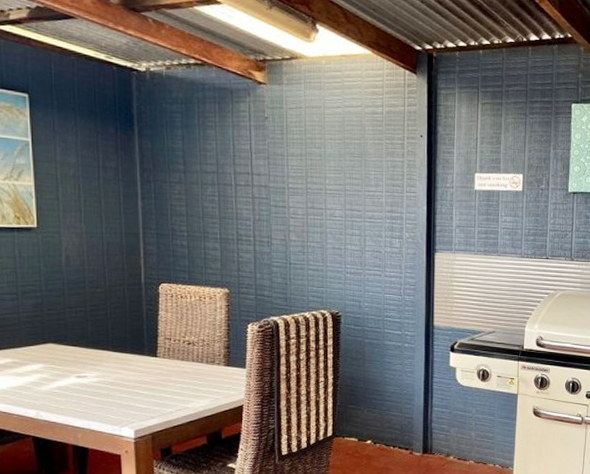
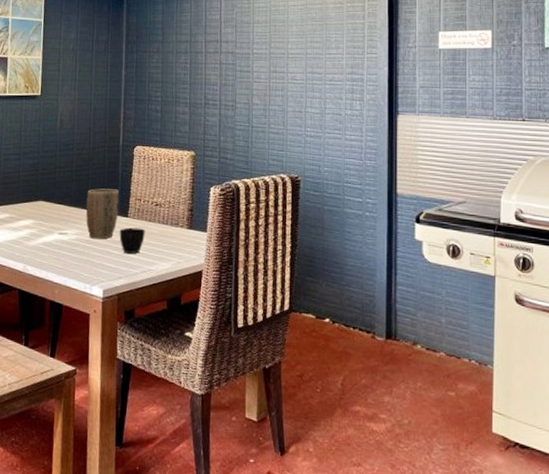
plant pot: none [106,329,146,381] -> present [86,188,120,239]
cup: none [149,367,178,394] -> present [119,227,145,254]

